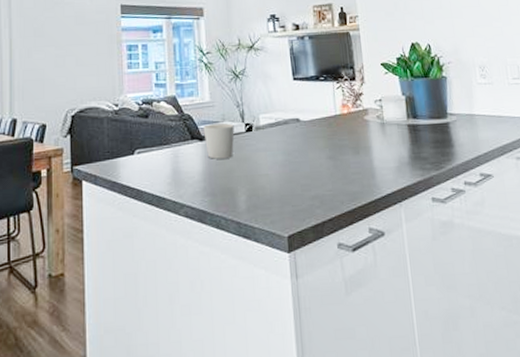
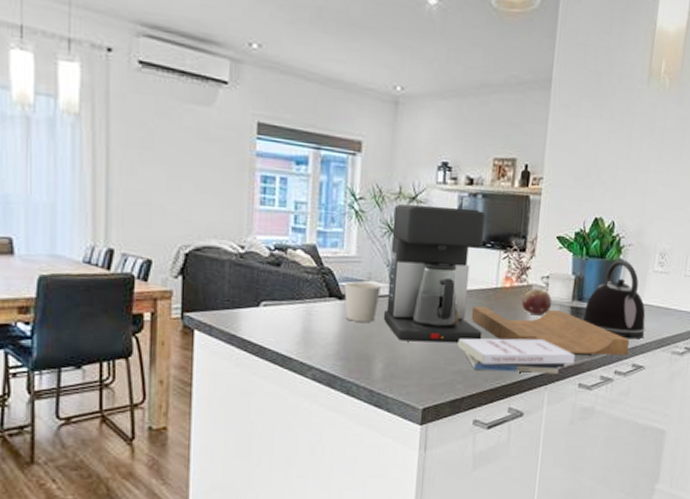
coffee maker: none [236,49,331,173] -> present [383,204,486,343]
books: none [311,158,423,193] -> present [458,338,576,375]
cutting board: none [317,128,473,170] -> present [471,306,630,355]
fruit: none [360,112,390,136] -> present [521,289,552,316]
kettle: none [421,76,485,150] -> present [582,259,646,339]

